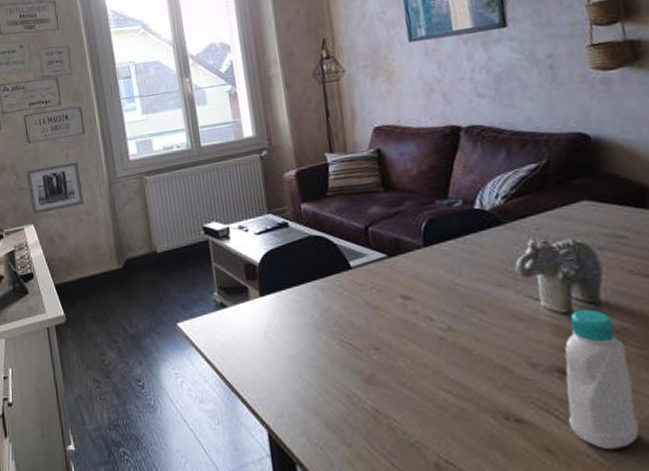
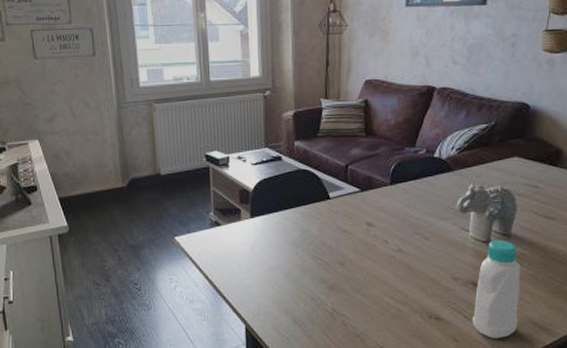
wall art: present [26,161,84,215] -> none [31,82,92,130]

